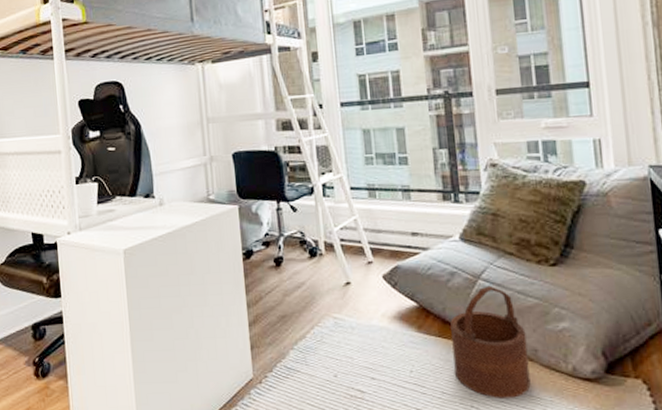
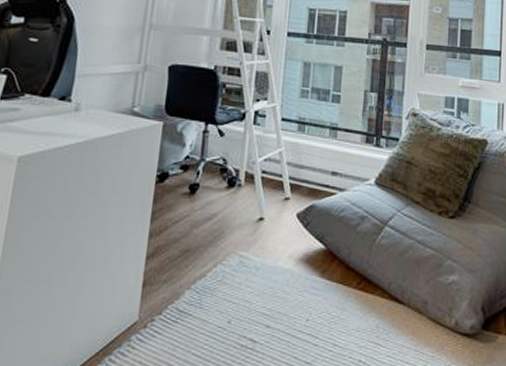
wooden bucket: present [450,285,531,398] -> none [349,233,420,352]

